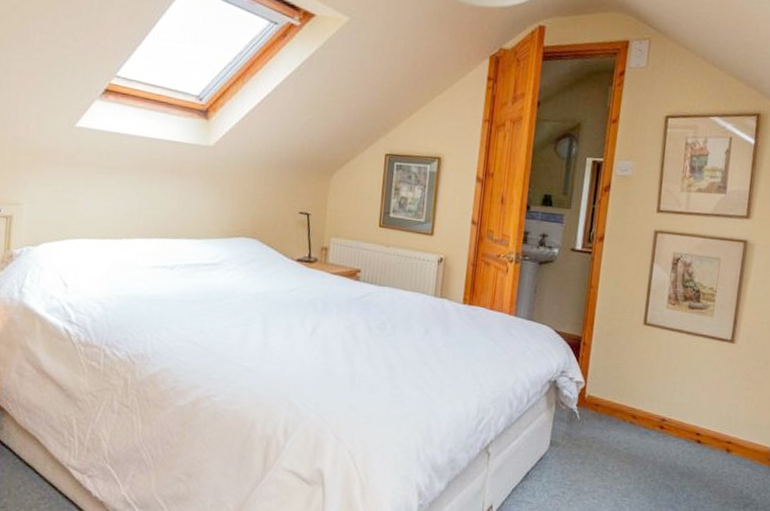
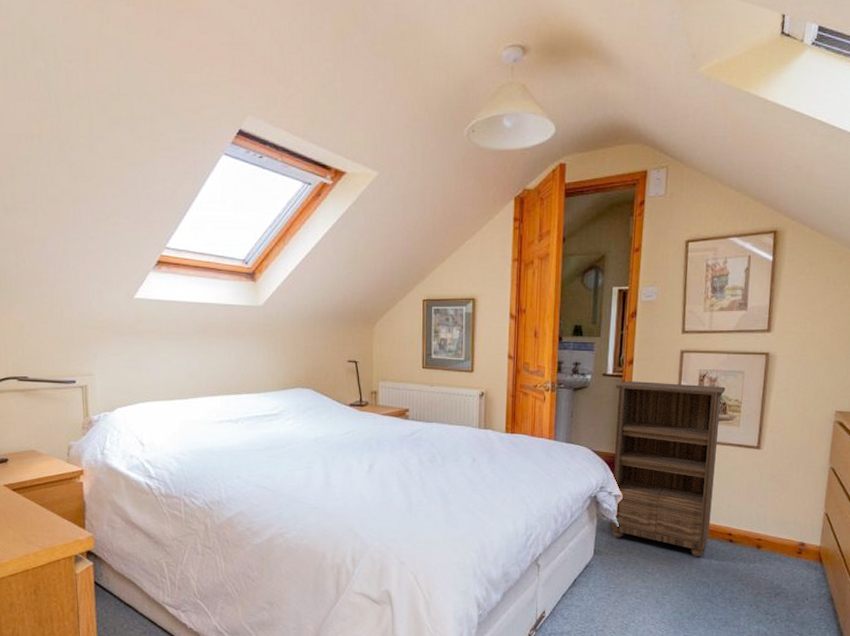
bookshelf: none [568,258,700,456] -> present [609,381,726,556]

